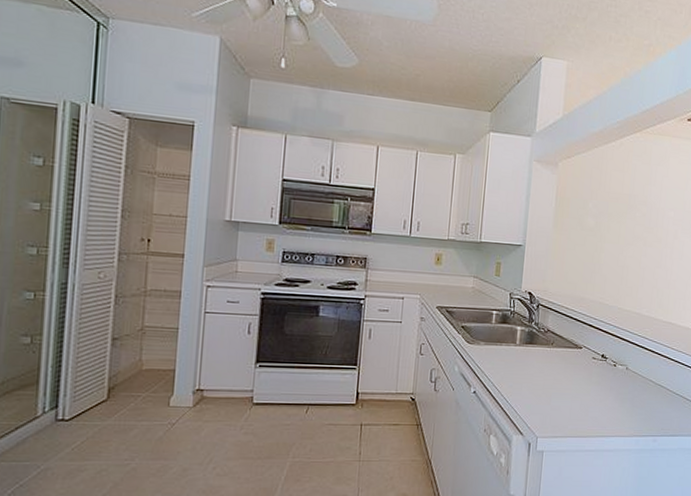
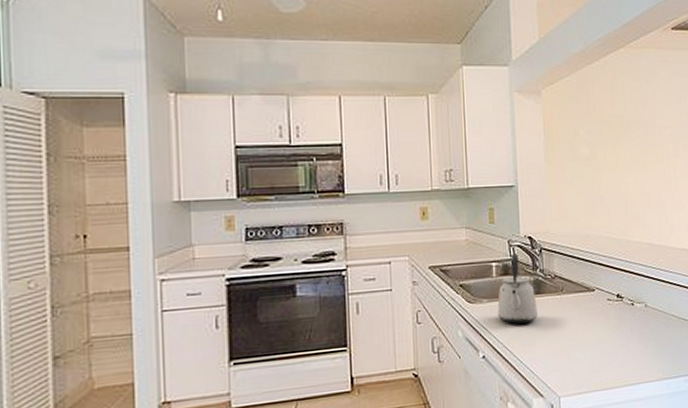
kettle: none [492,305,529,369] -> present [497,253,538,325]

